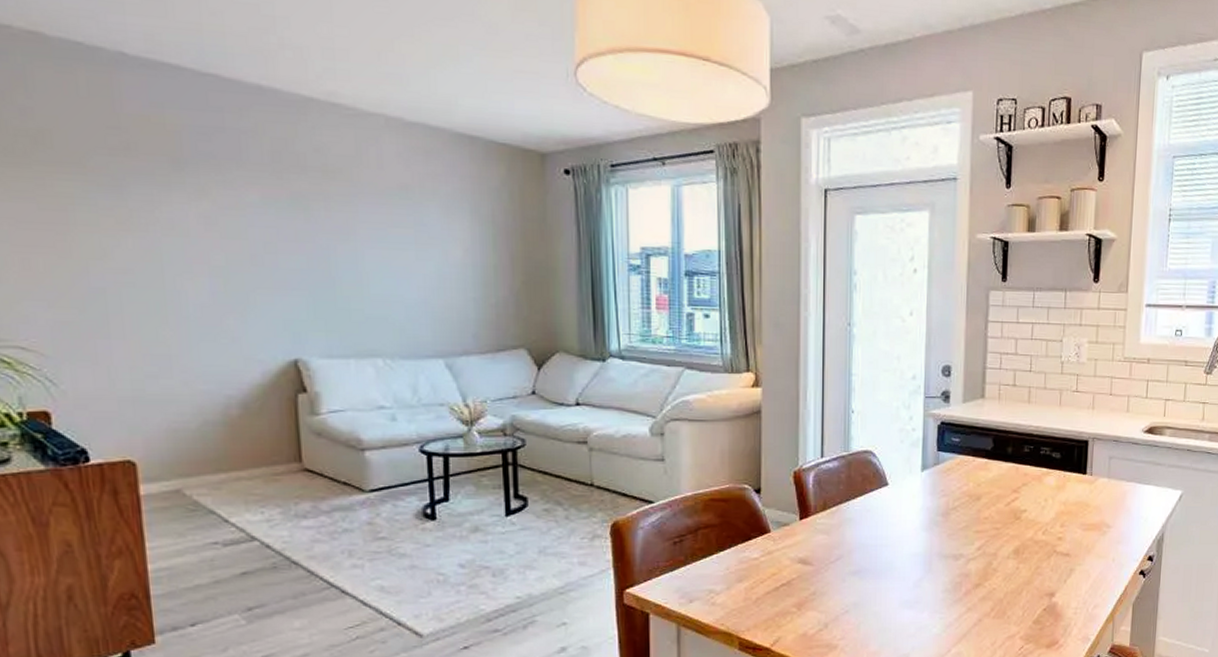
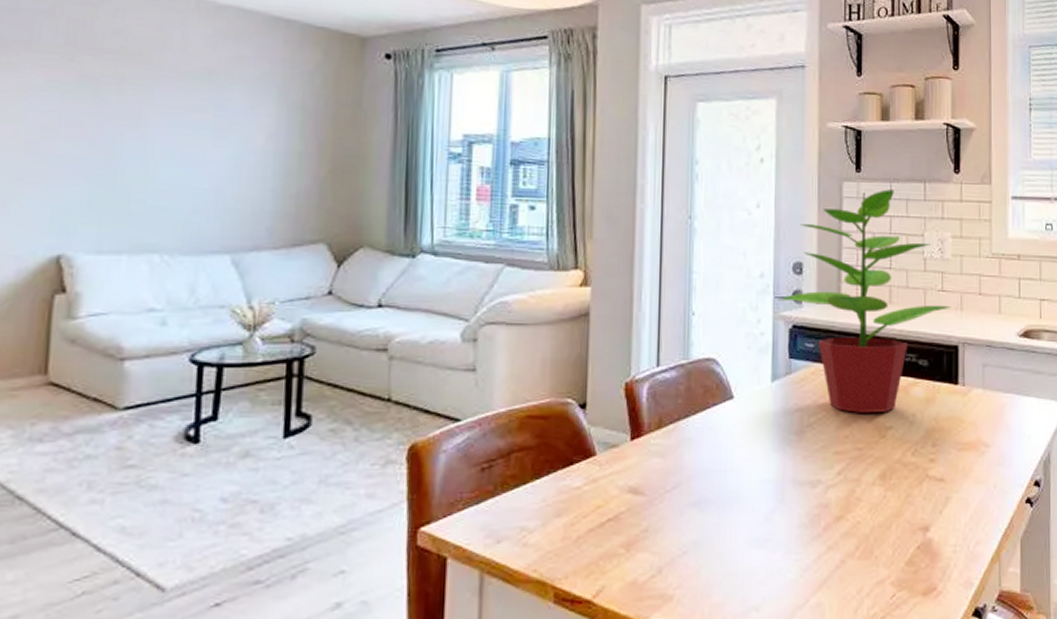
potted plant: none [928,298,1084,498] -> present [778,189,951,413]

